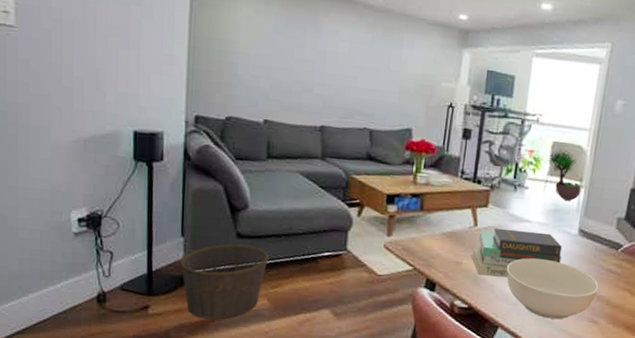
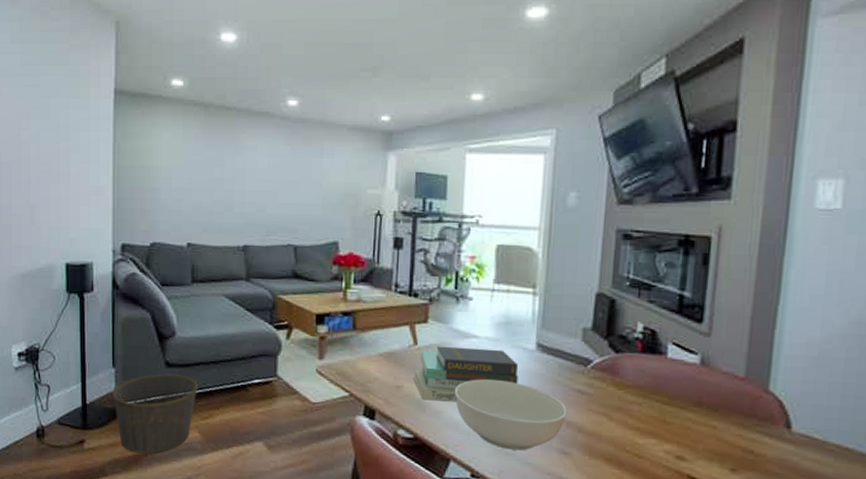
potted tree: present [548,149,582,201] -> none [493,252,536,311]

